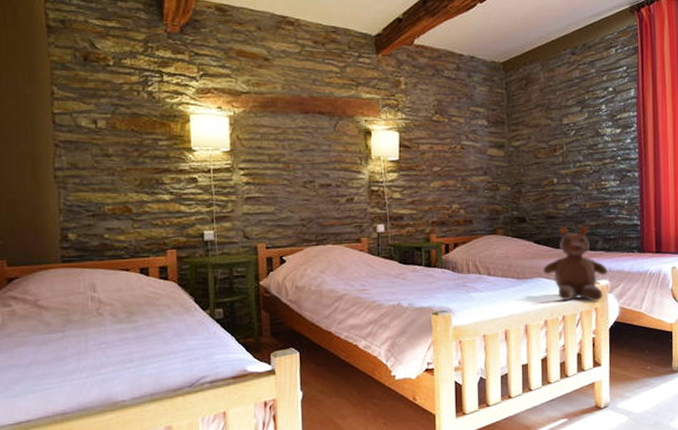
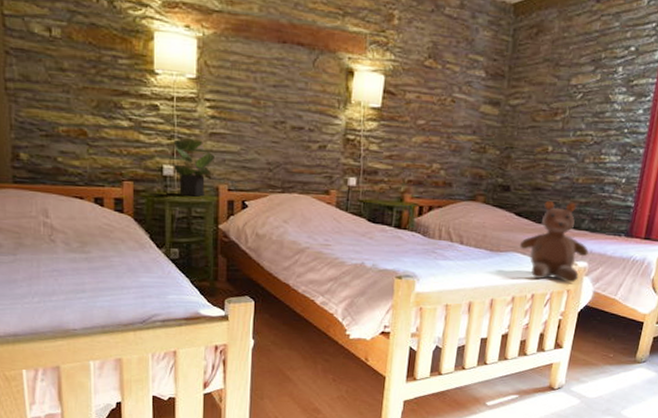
potted plant: none [208,204,251,258] -> present [168,137,214,197]

